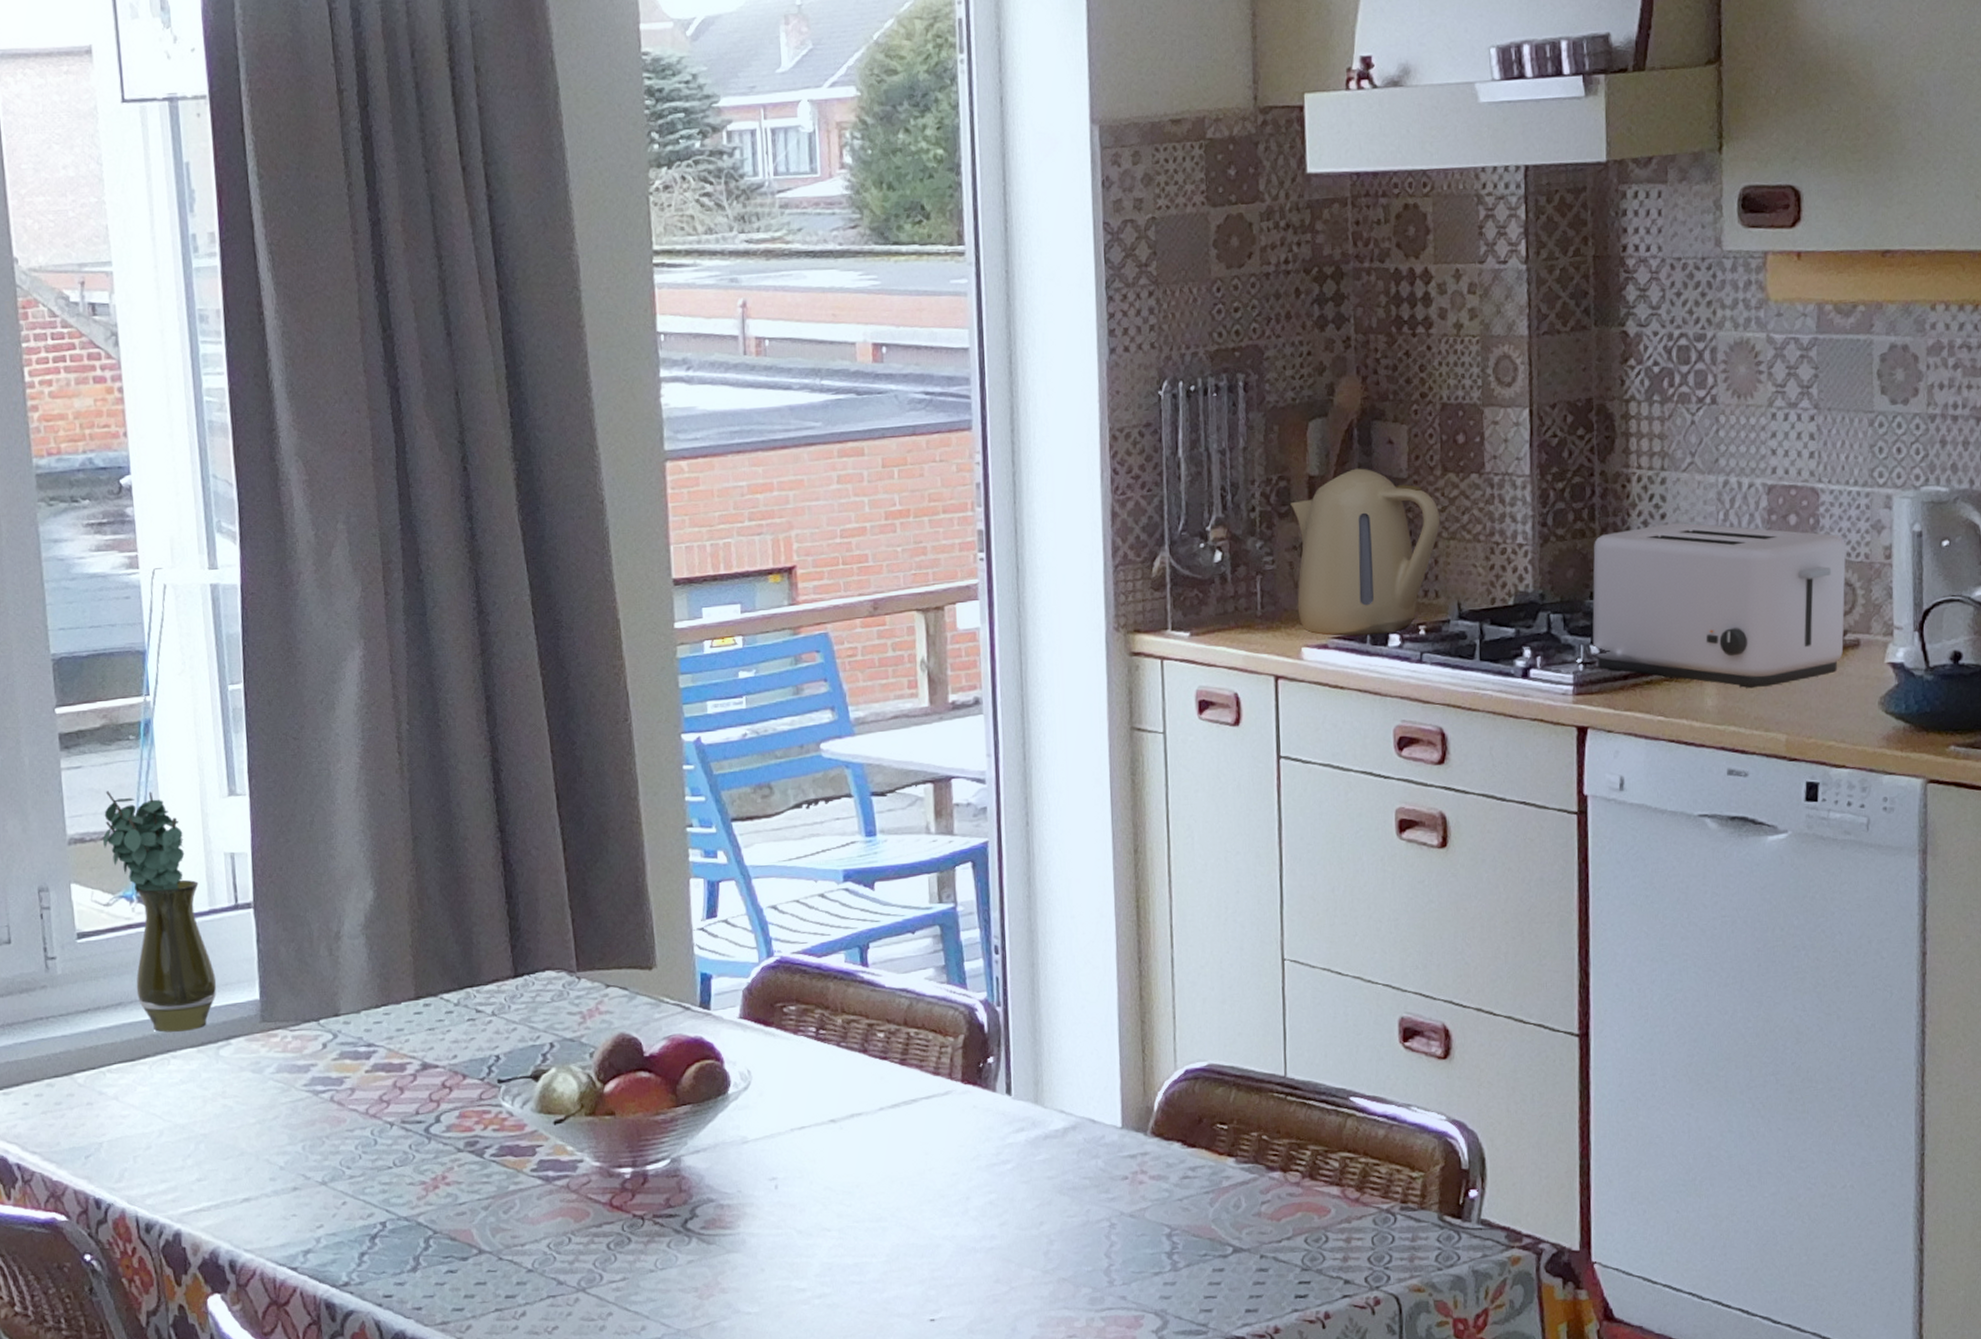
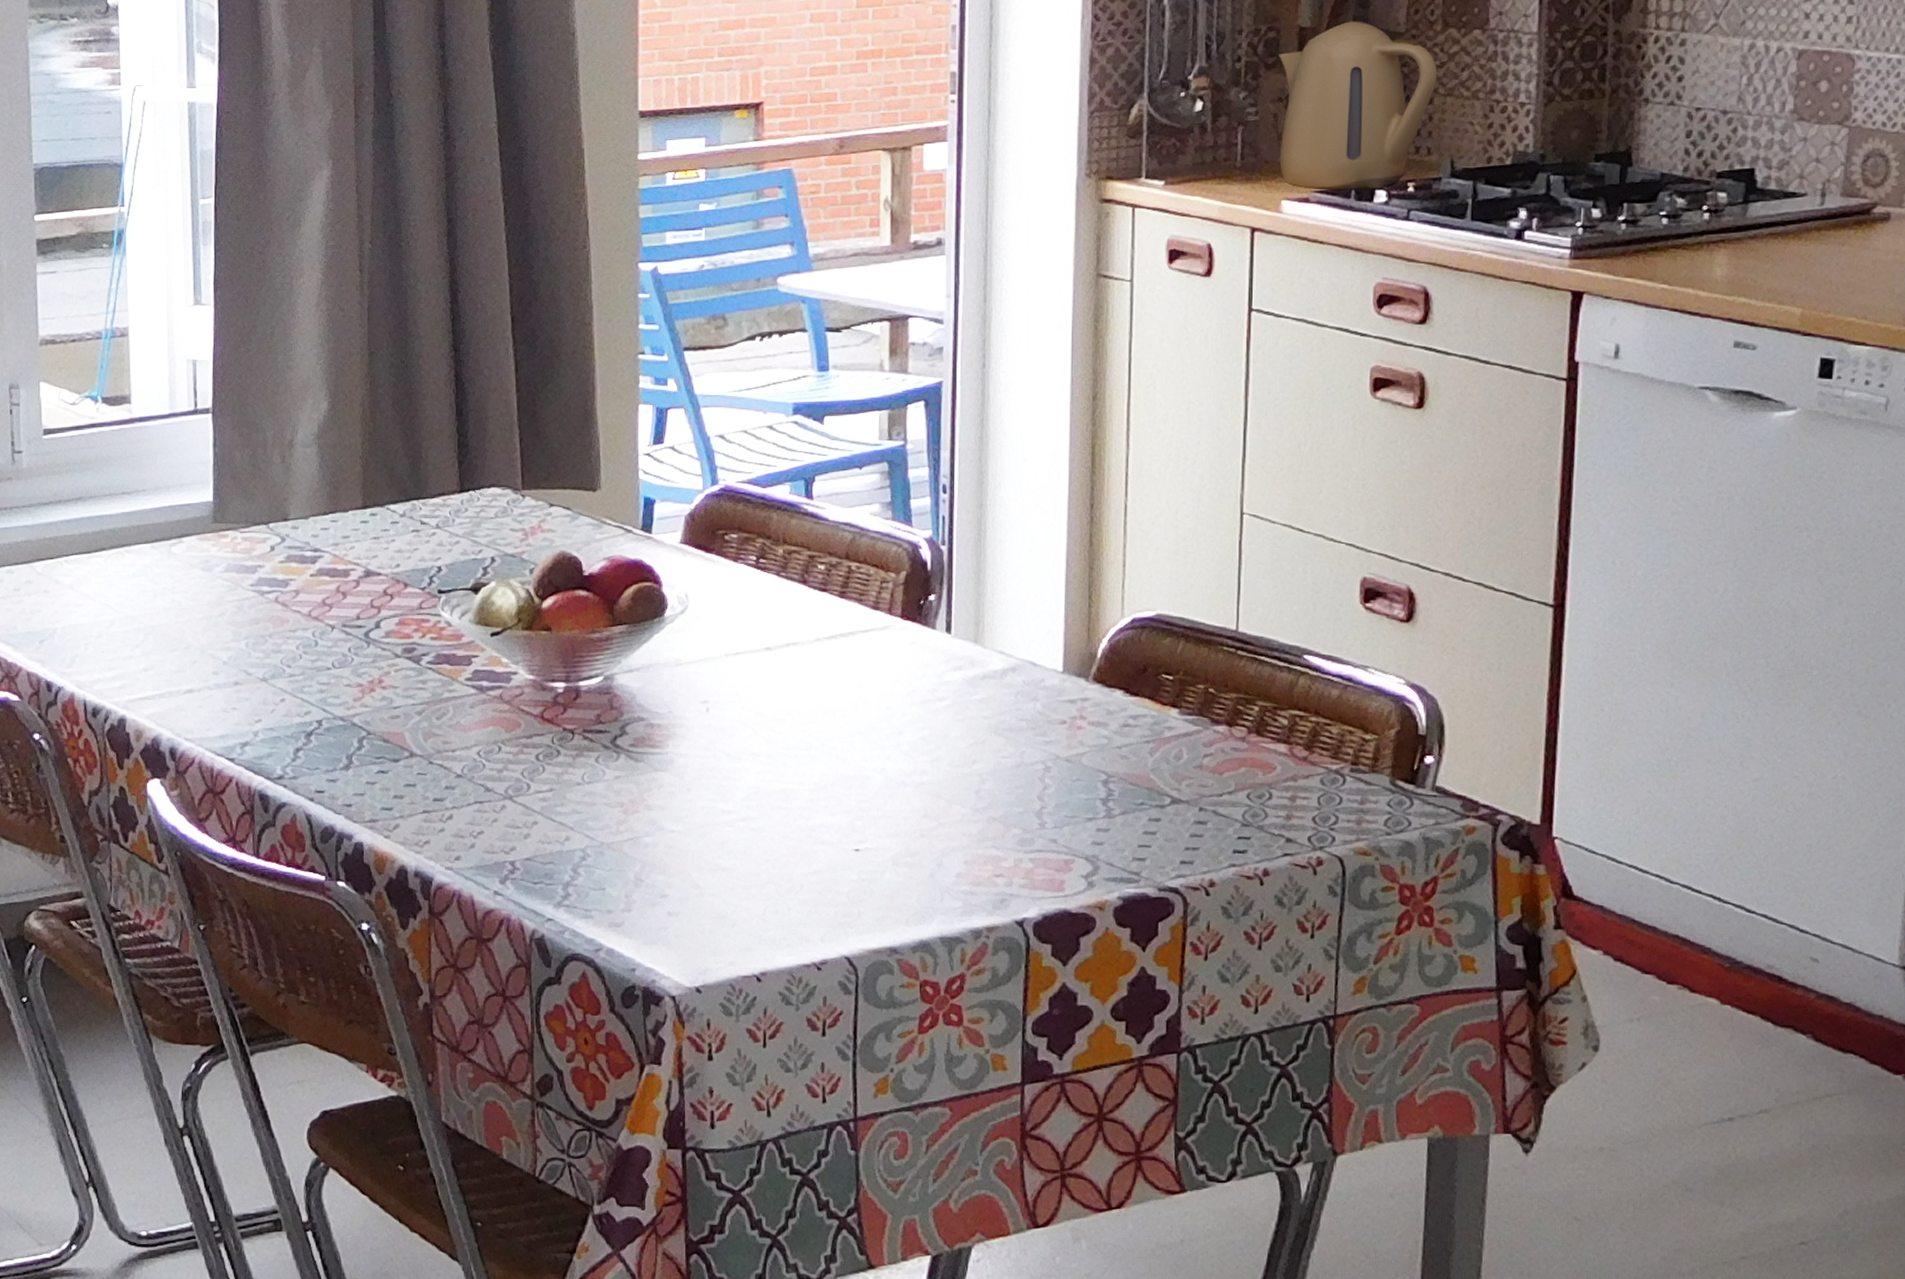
vase: present [102,790,217,1033] -> none [72,295,173,529]
toaster: present [1592,522,1846,689] -> none [1594,86,1882,259]

